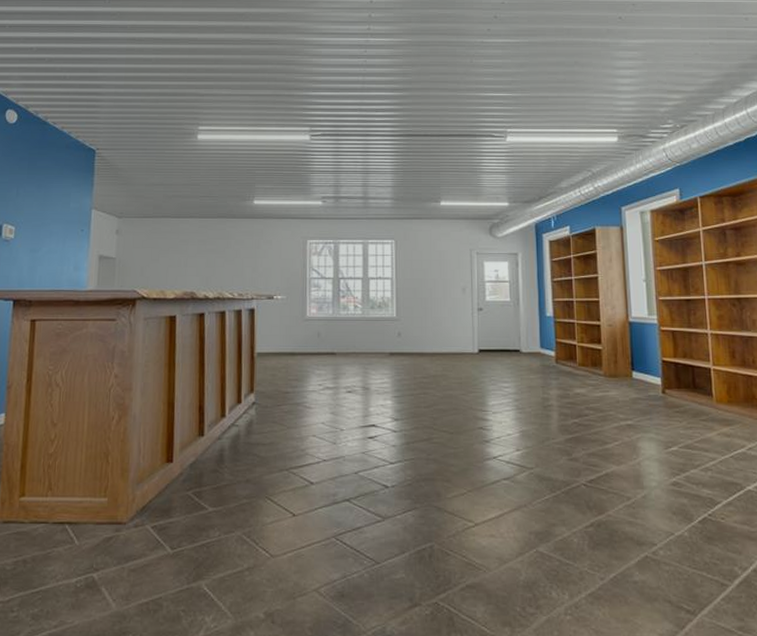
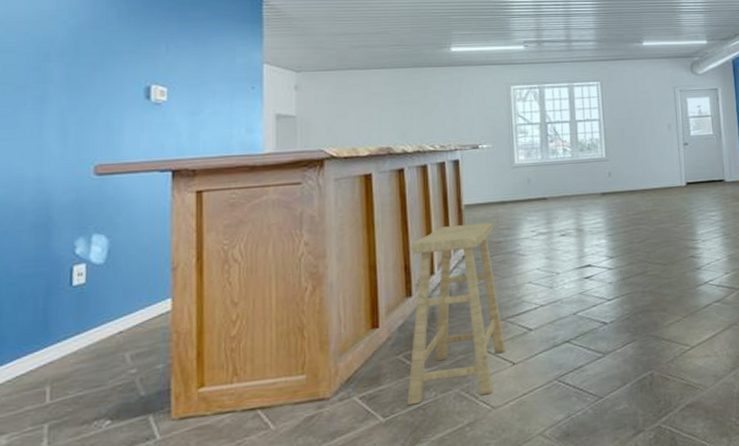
stool: none [193,372,287,542] -> present [407,223,505,406]

